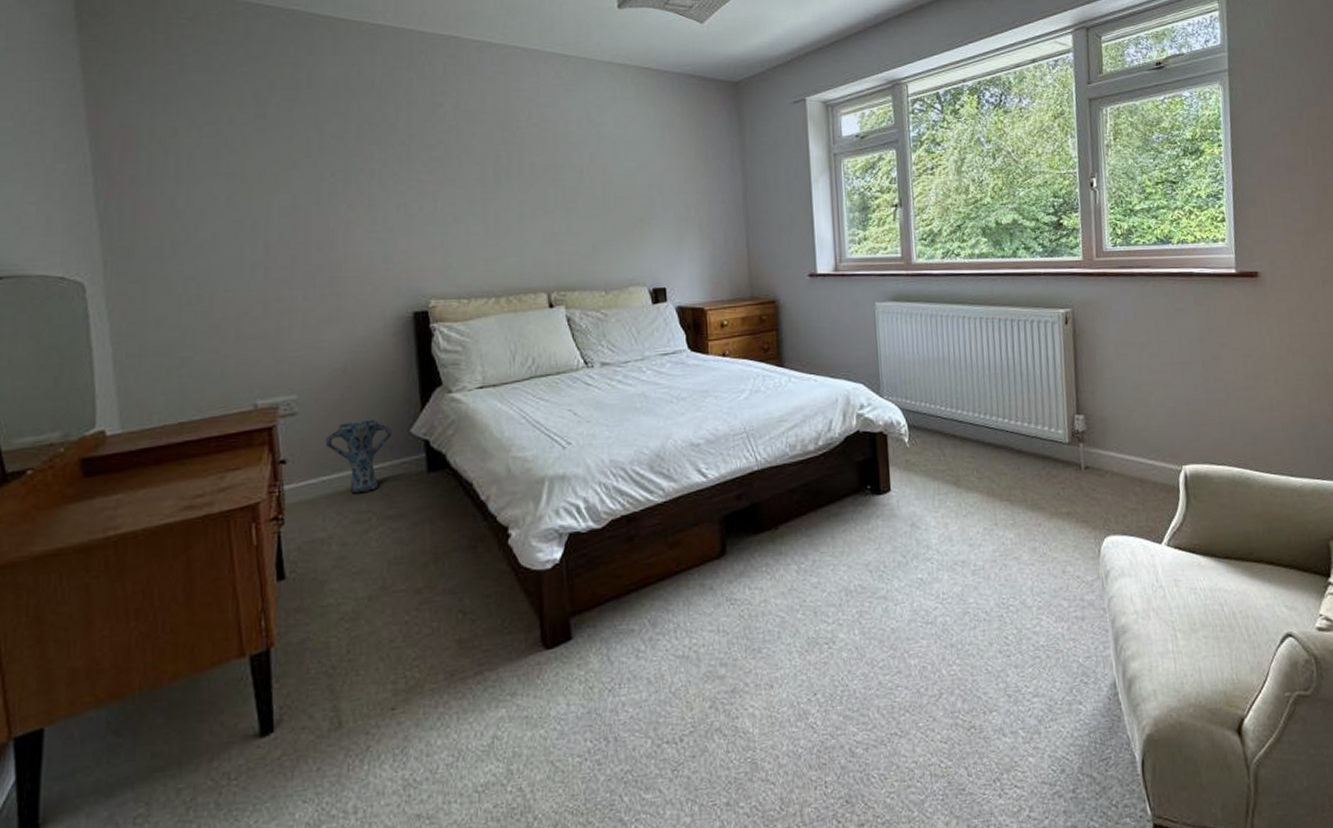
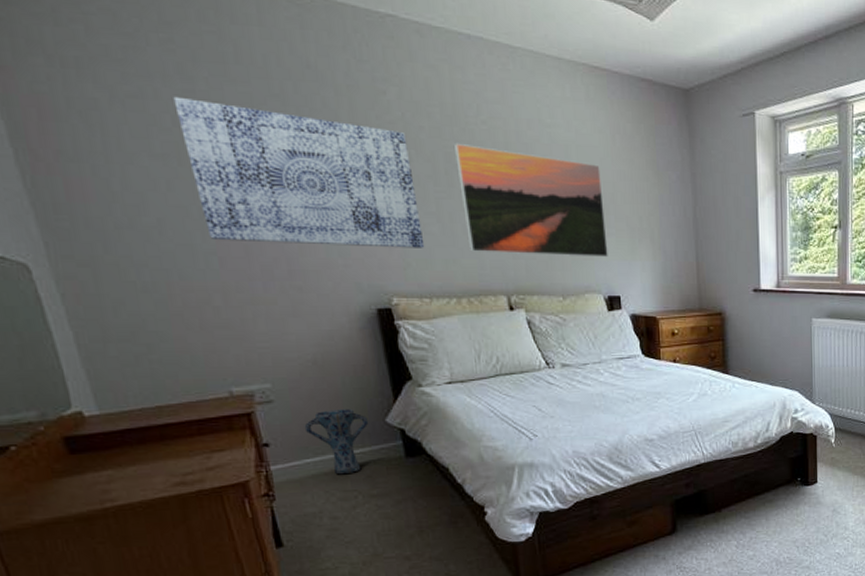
wall art: none [246,121,467,252] -> present [173,96,425,248]
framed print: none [505,146,654,251] -> present [455,142,608,258]

